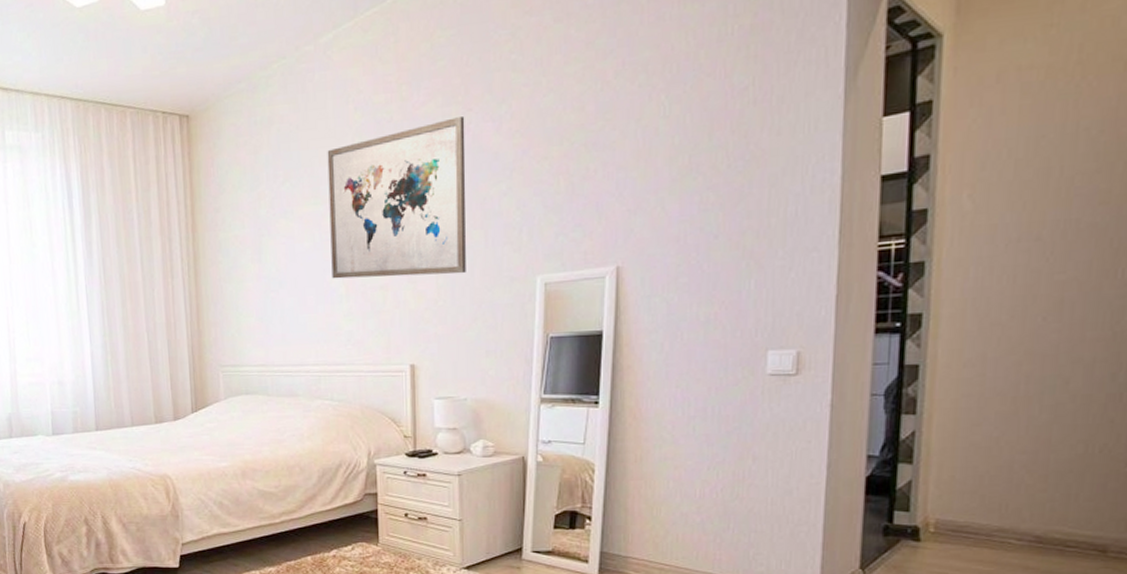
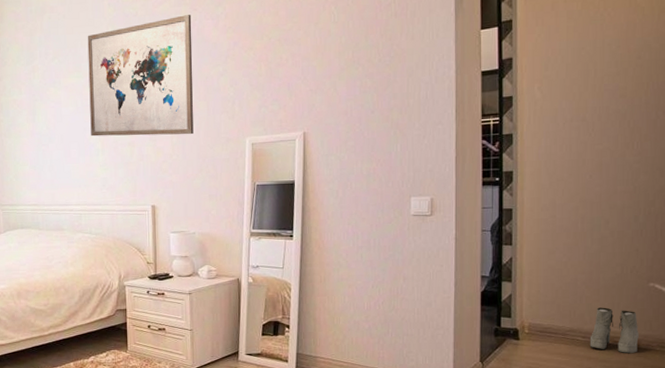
boots: none [1027,499,1107,564] -> present [589,307,639,354]

